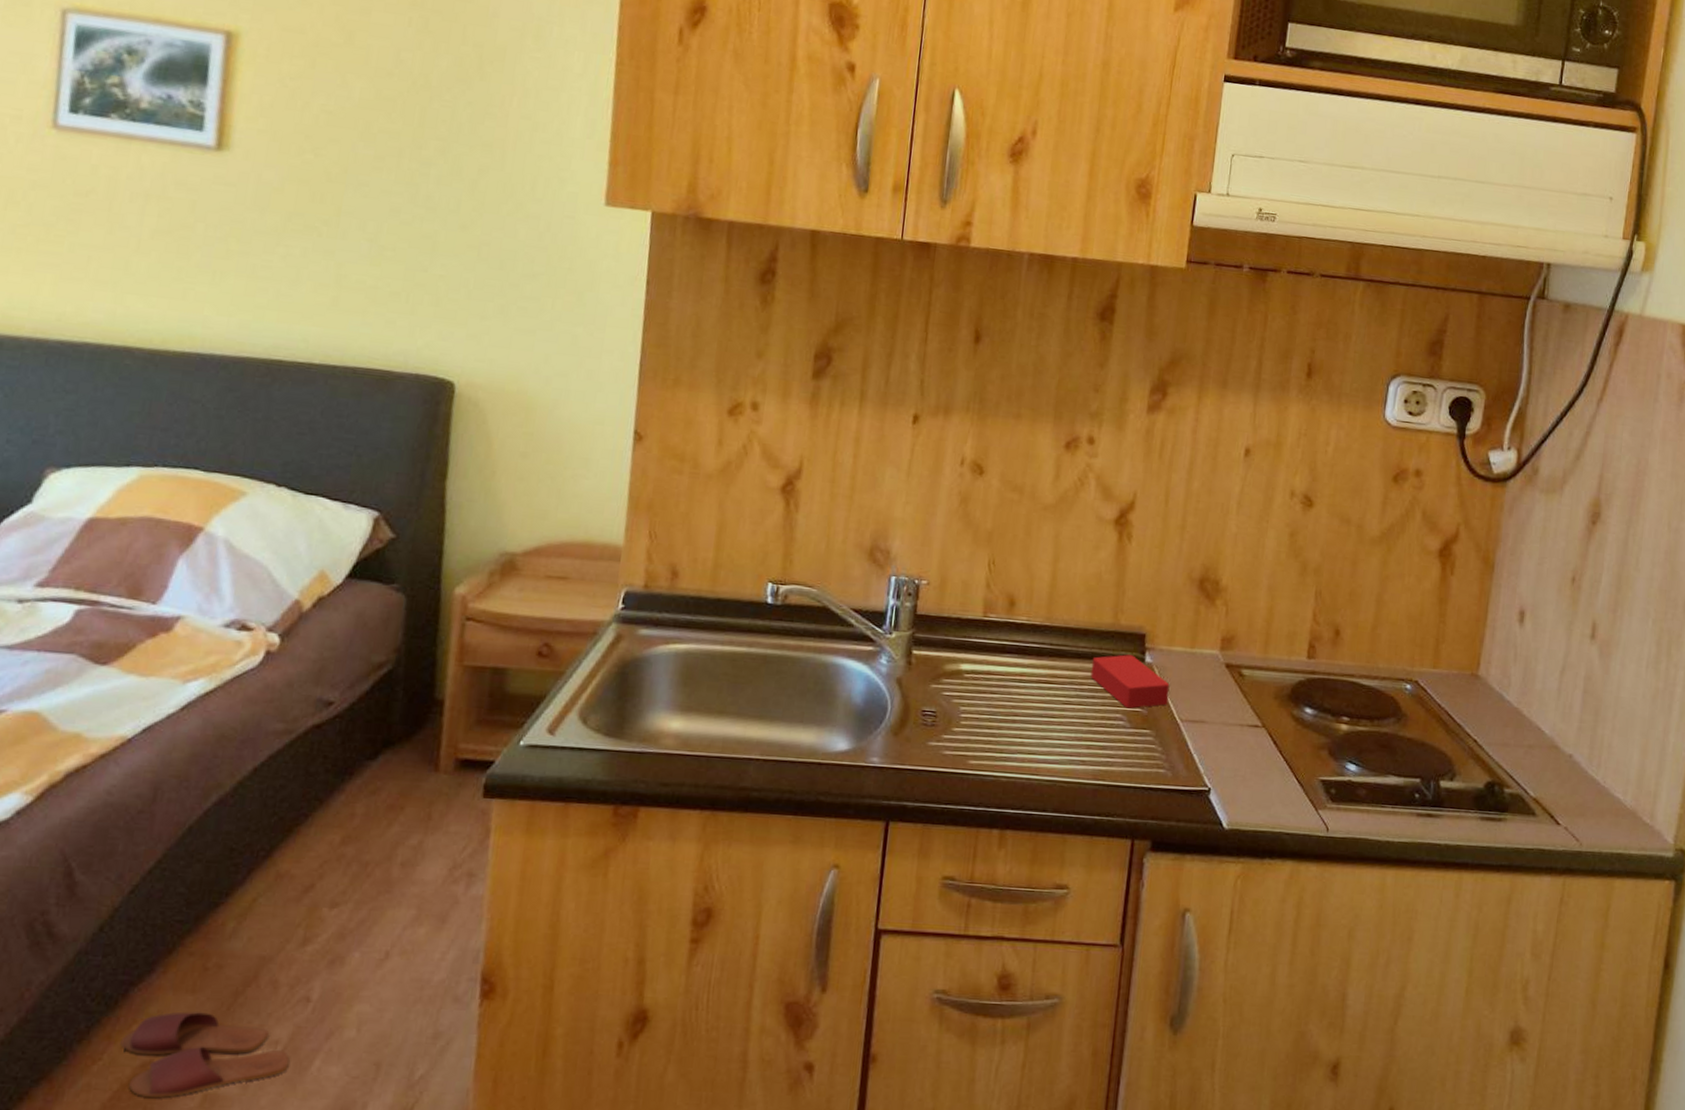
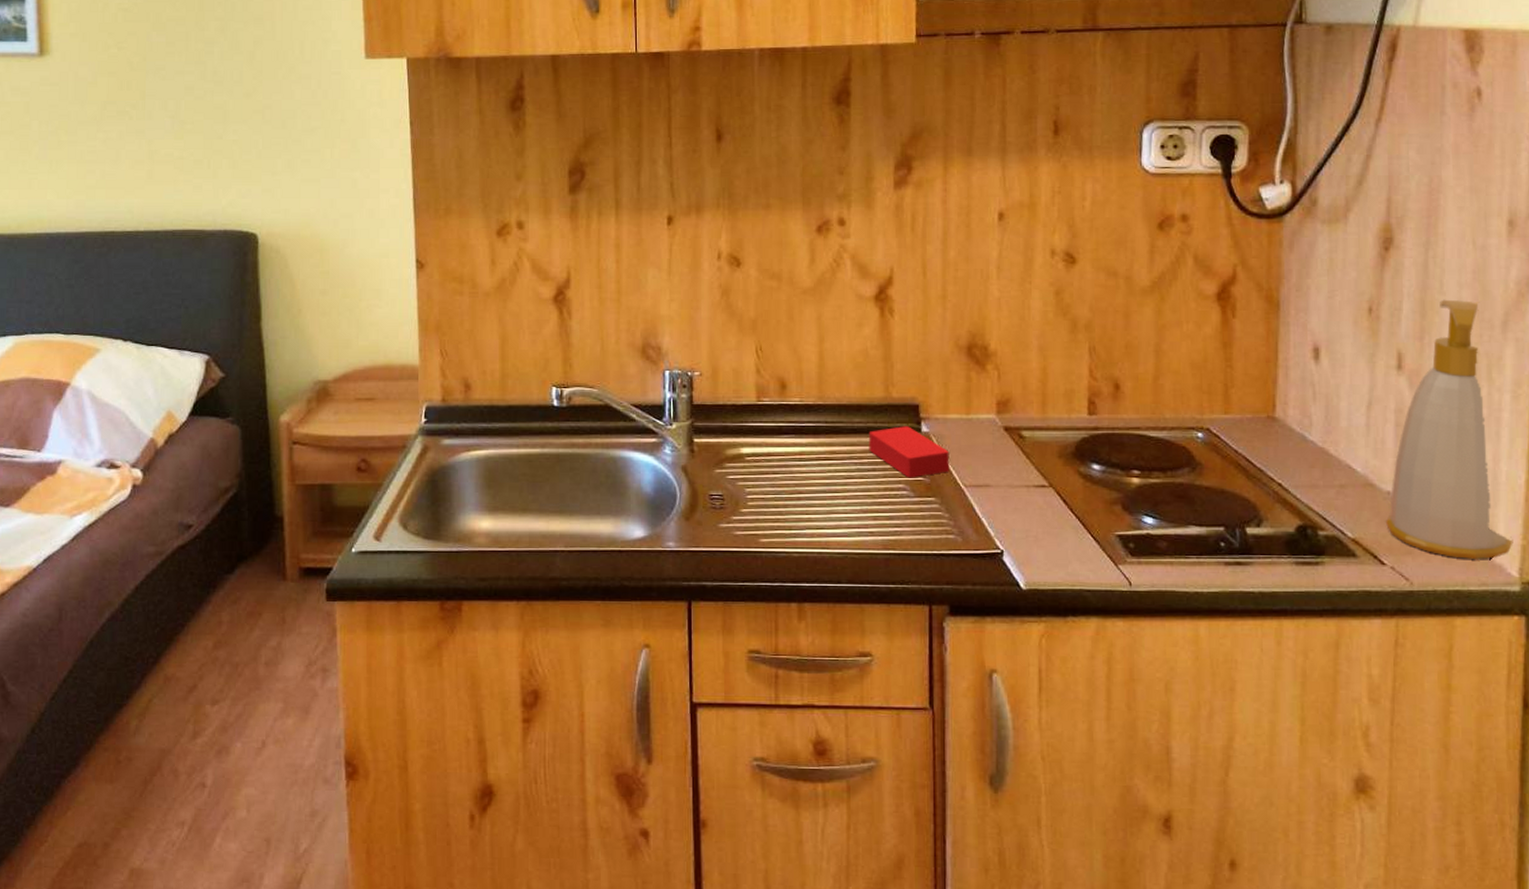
slippers: present [120,1012,290,1098] -> none [60,799,195,873]
soap bottle: none [1565,575,1672,825] -> present [1386,299,1513,559]

